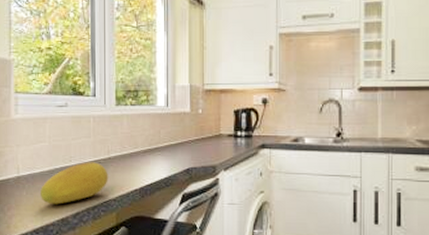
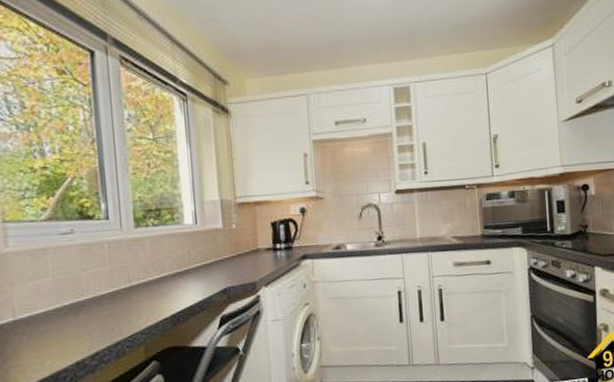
fruit: present [39,162,108,204] -> none [45,293,132,348]

